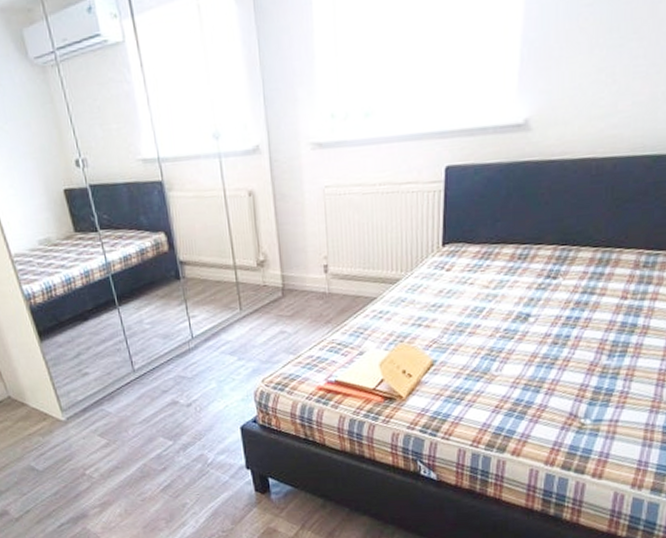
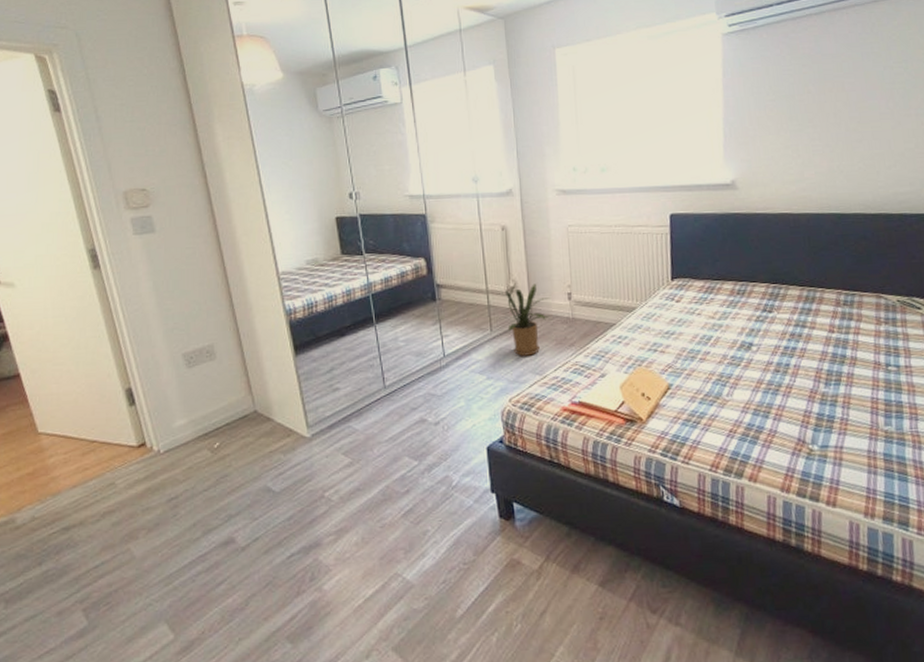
house plant: none [253,256,304,336] -> present [504,283,550,356]

